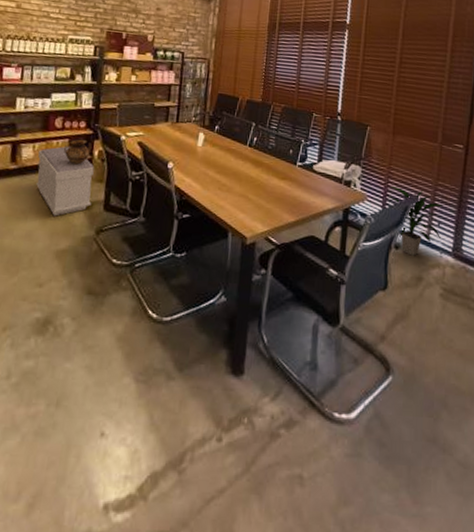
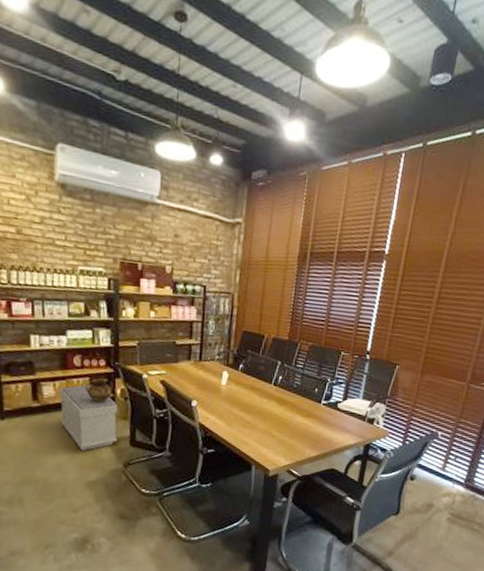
indoor plant: present [388,186,443,256] -> none [409,424,462,486]

